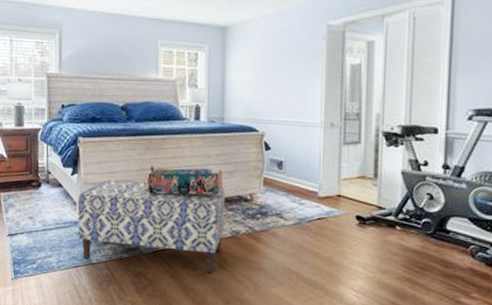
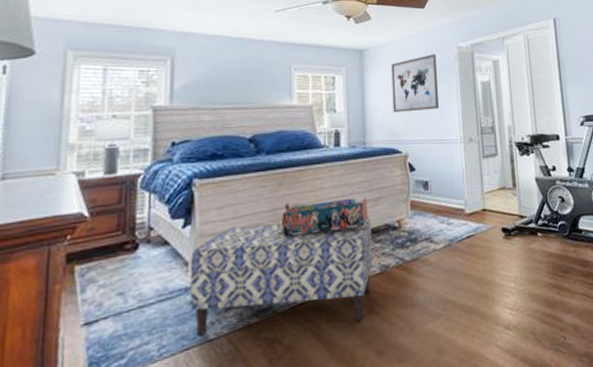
wall art: none [252,33,302,92] -> present [391,54,440,113]

